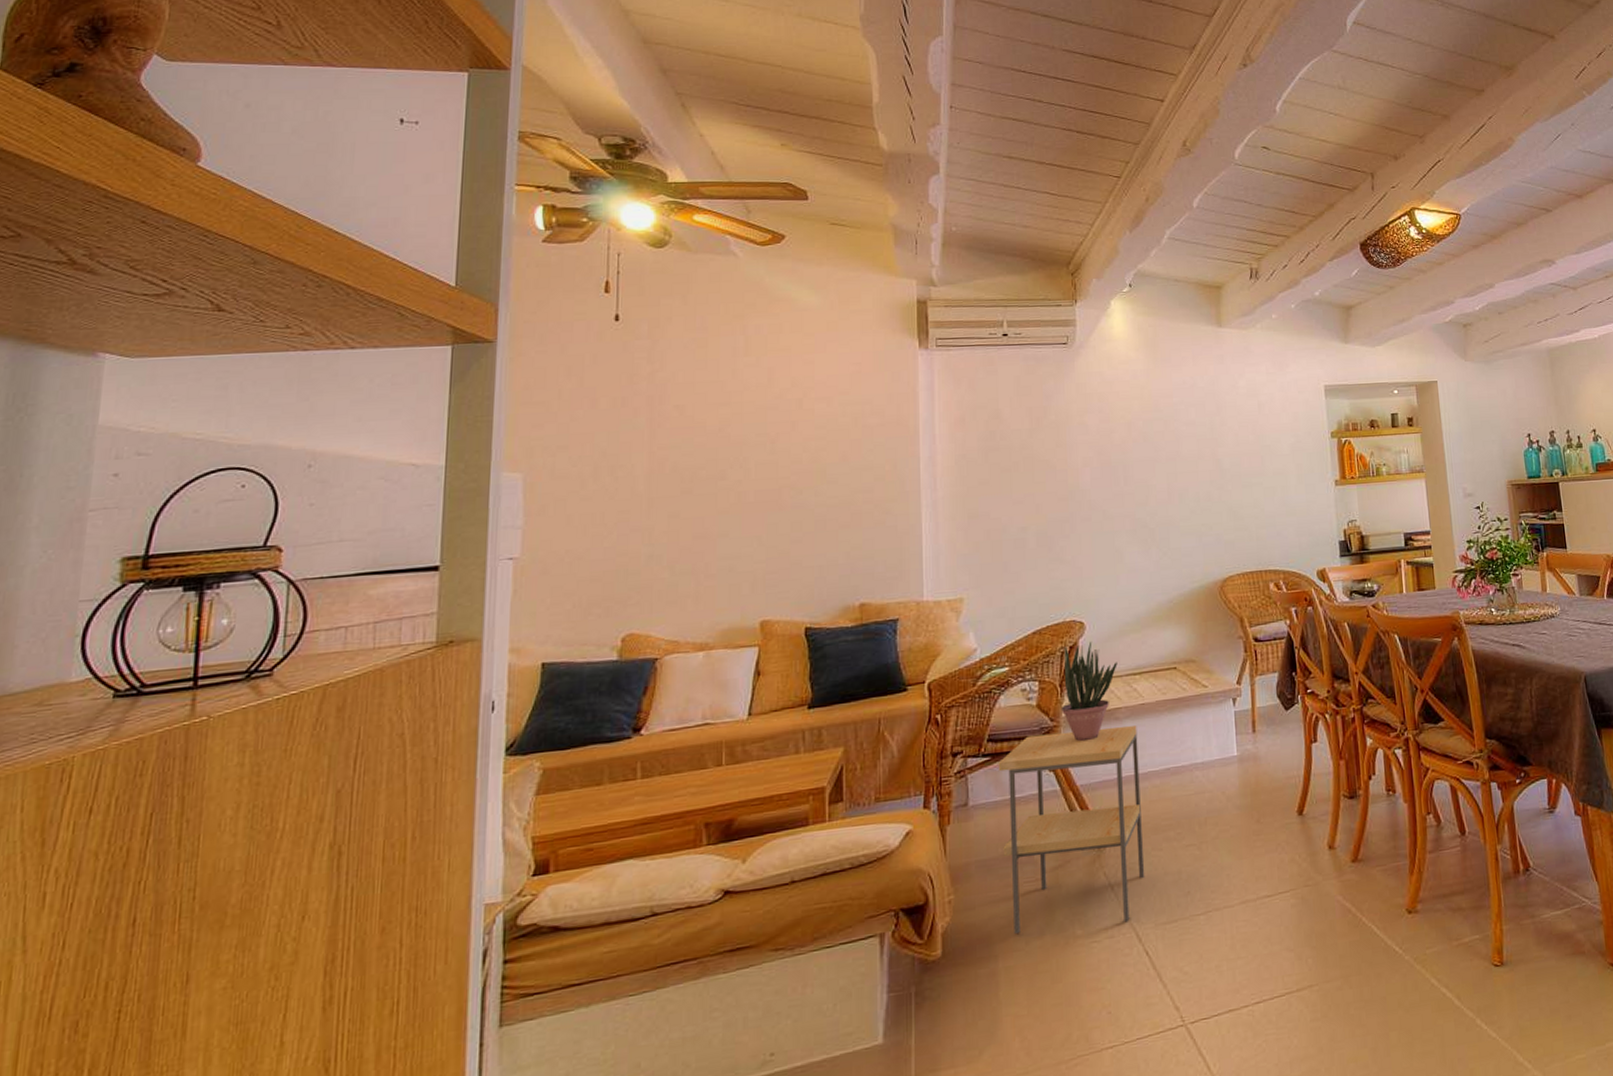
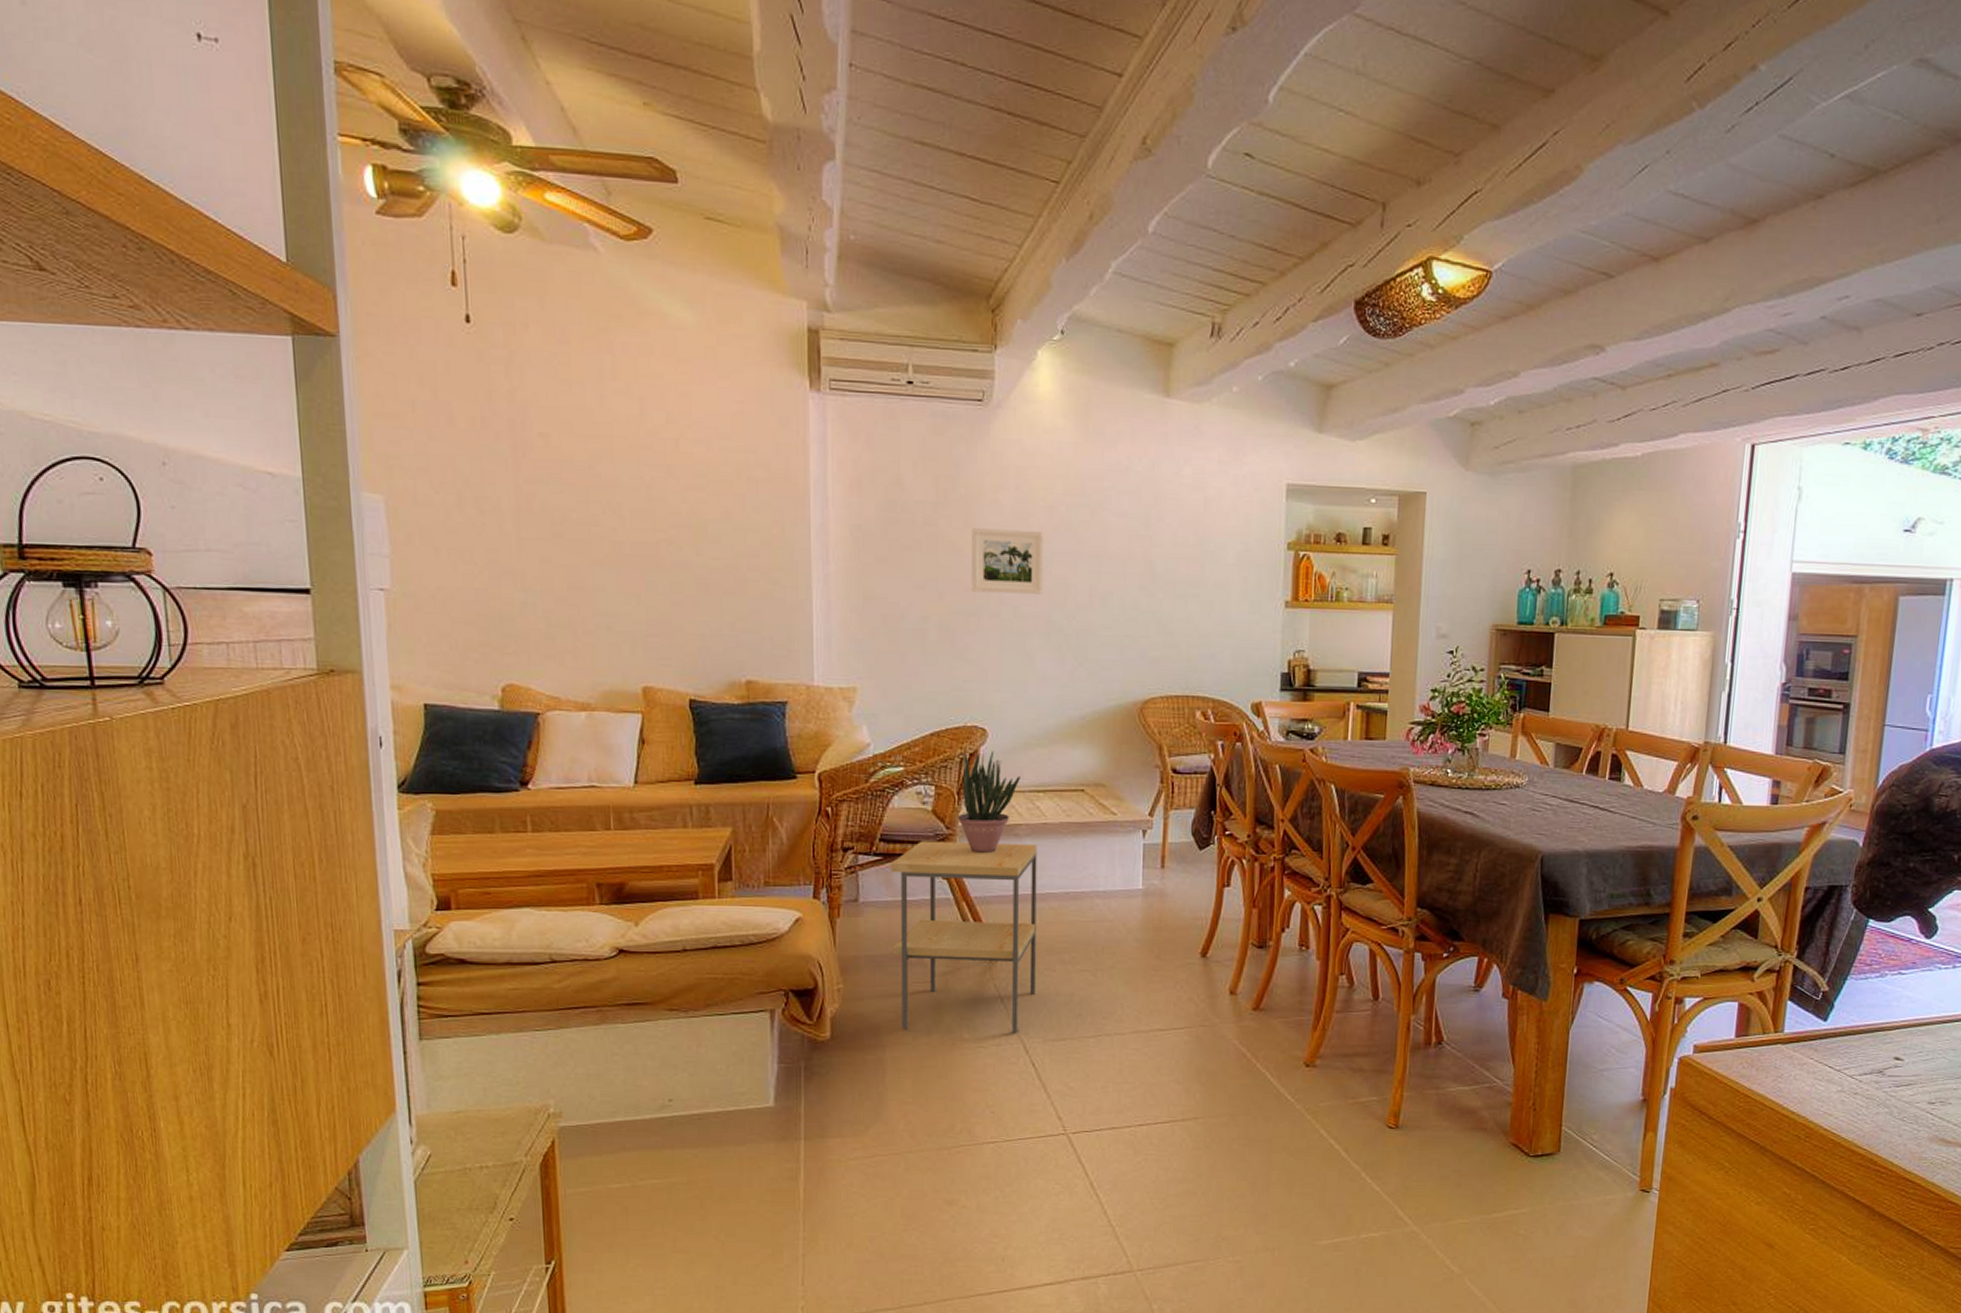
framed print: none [1063,444,1128,501] -> present [971,528,1044,594]

